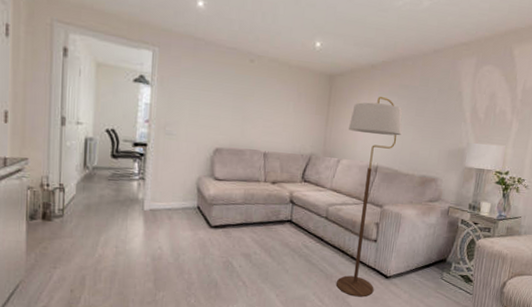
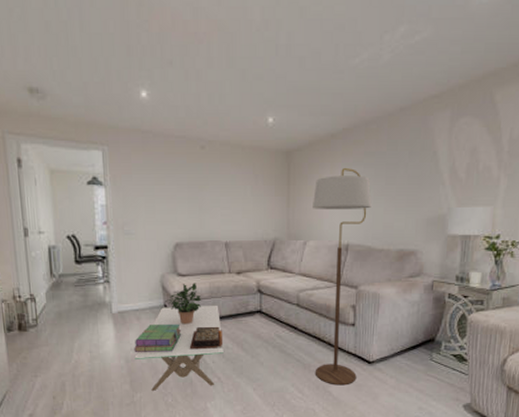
coffee table: none [161,209,252,291] -> present [134,305,224,391]
stack of books: none [162,225,213,254] -> present [134,323,182,353]
potted plant: none [198,188,236,228] -> present [164,283,202,325]
decorative box: none [218,231,252,253] -> present [189,326,222,350]

